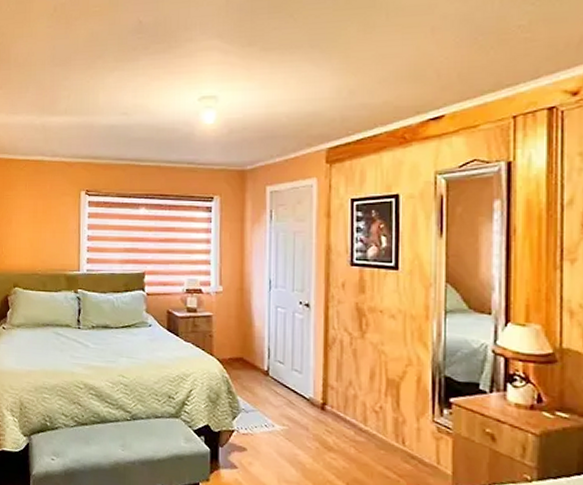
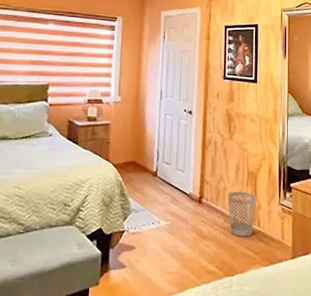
wastebasket: none [359,400,400,456] -> present [228,191,257,237]

